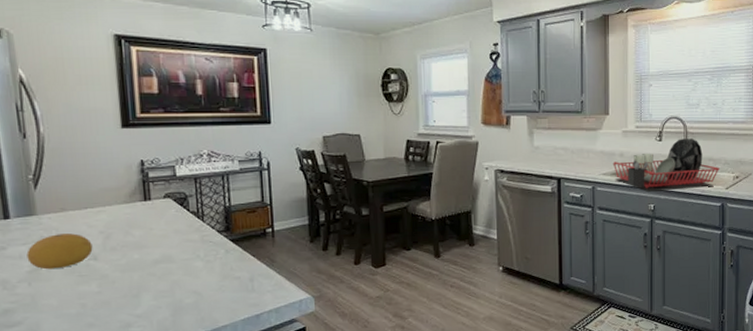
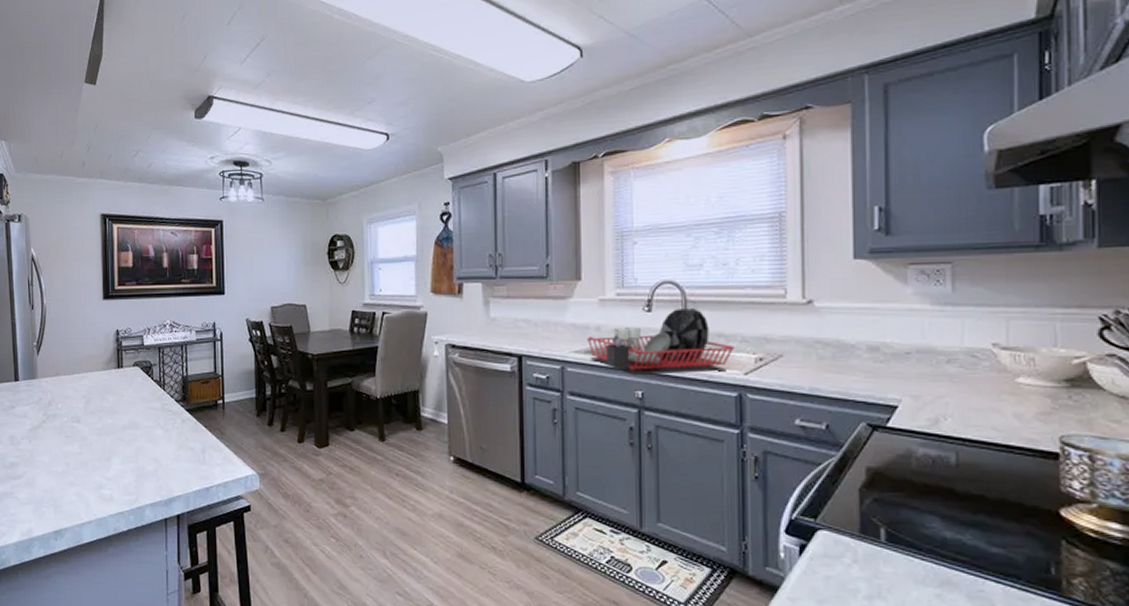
fruit: present [26,233,93,270] -> none [29,397,77,429]

